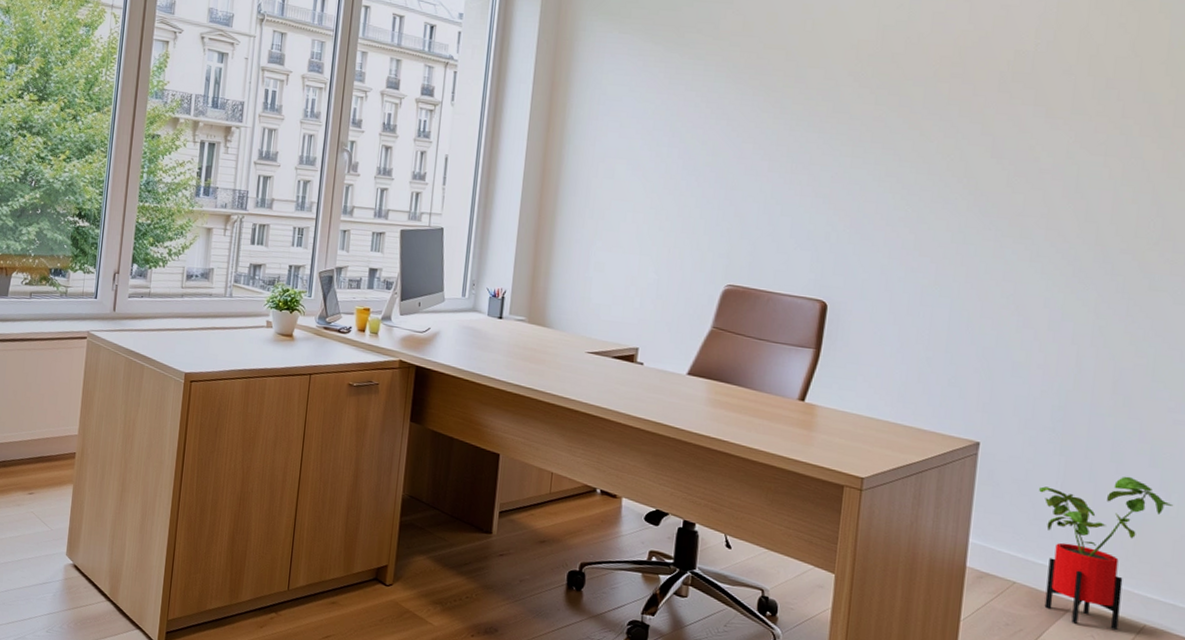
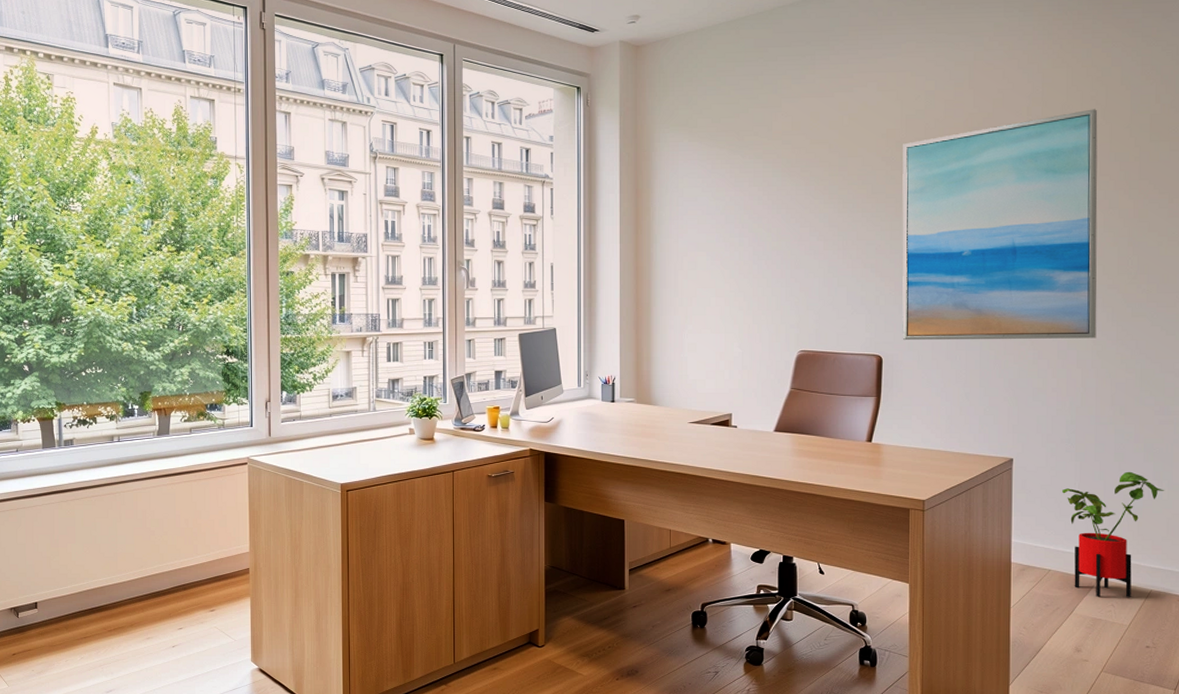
wall art: none [855,38,1126,311] -> present [902,109,1098,341]

